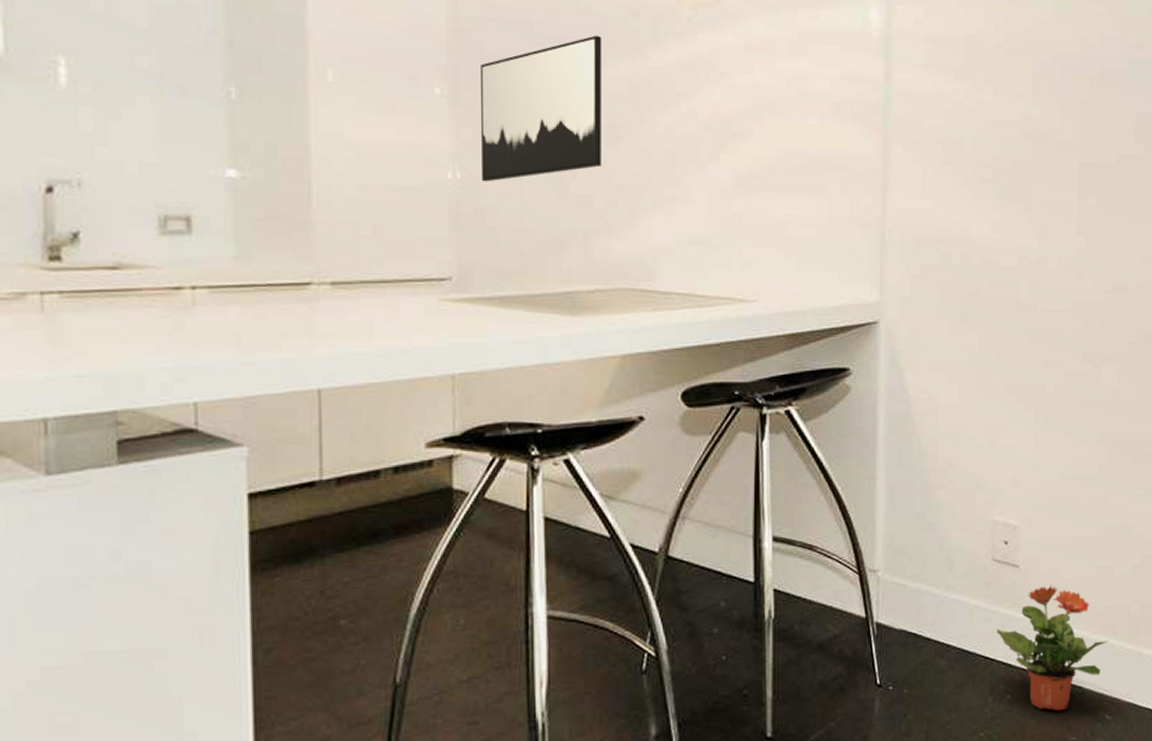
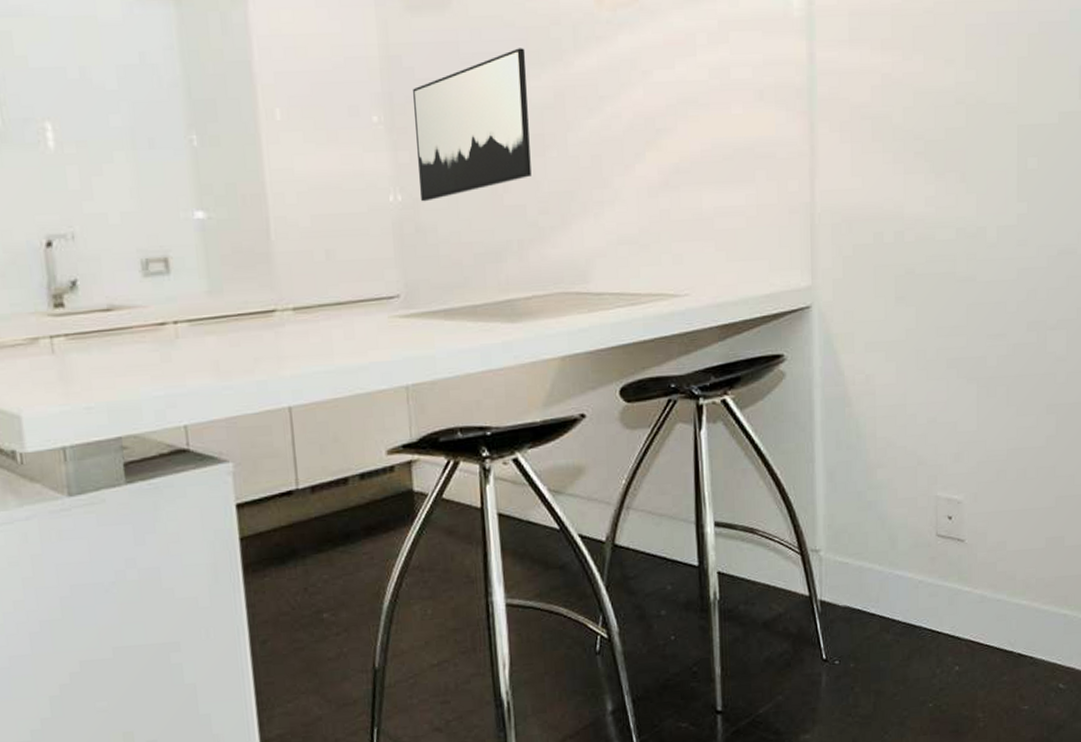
potted plant: present [996,585,1108,711] -> none [942,558,1060,681]

